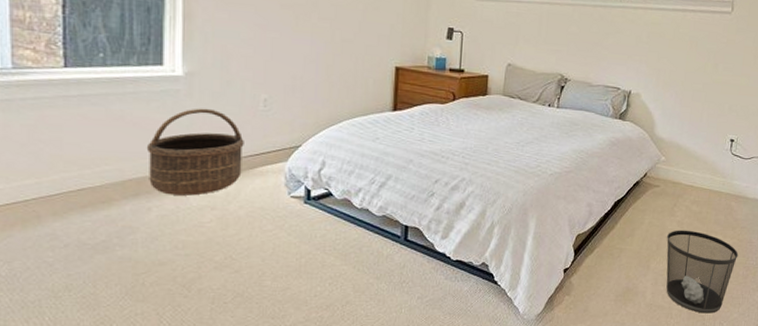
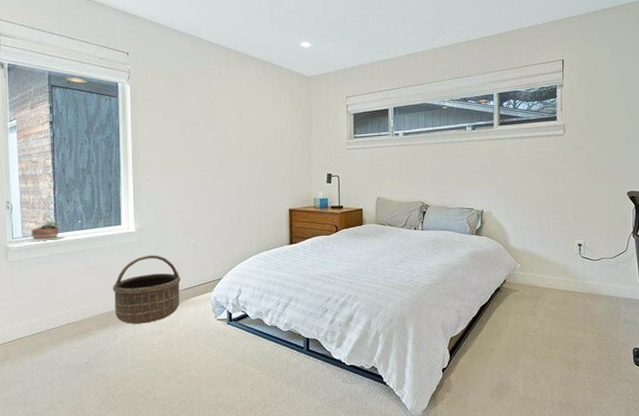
succulent plant: none [17,49,79,78] -> present [25,221,65,242]
waste bin: present [666,230,739,314] -> none [531,328,601,405]

